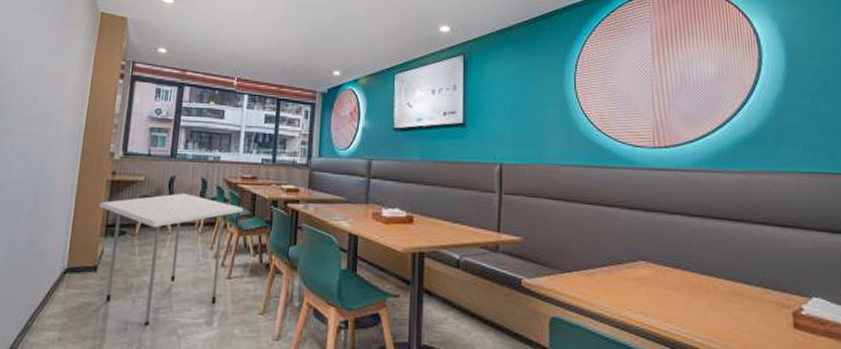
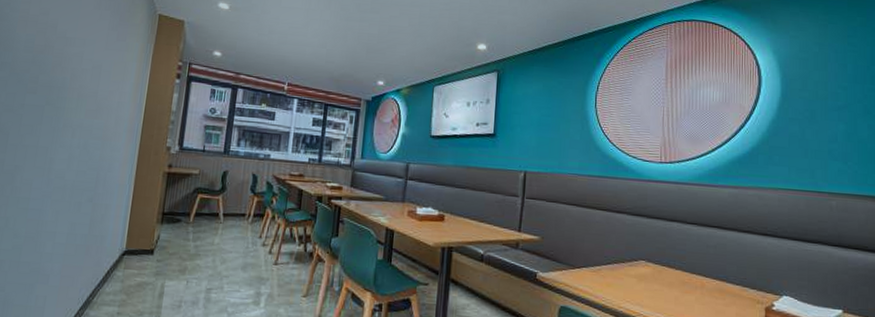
dining table: present [99,193,244,326] -> none [156,186,291,304]

